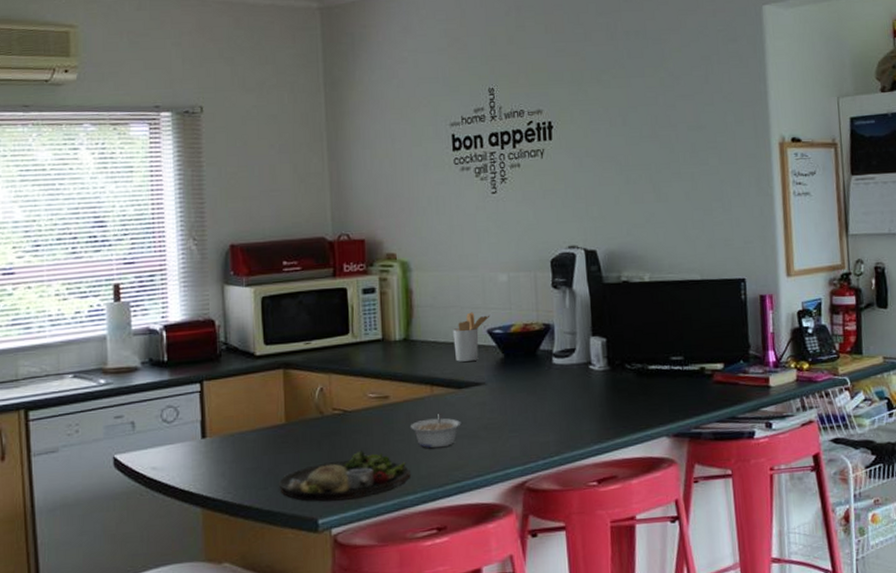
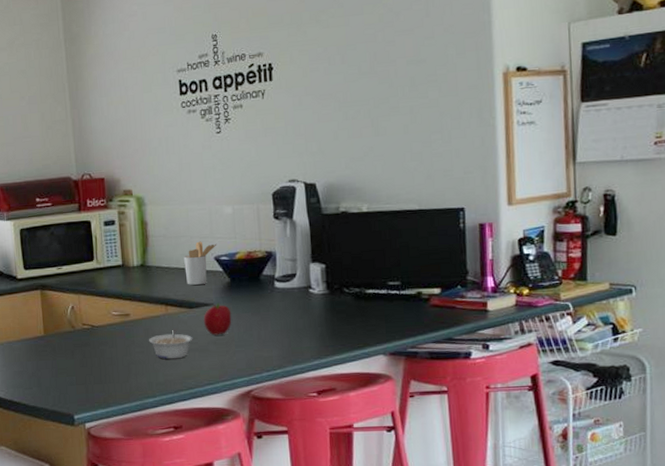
dinner plate: present [278,449,411,502] -> none [40,358,150,401]
fruit: none [473,381,505,419] -> present [203,302,232,336]

